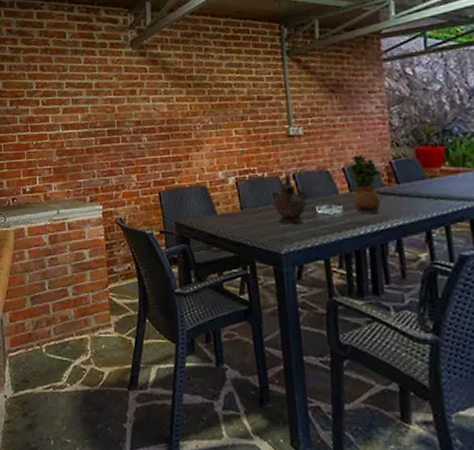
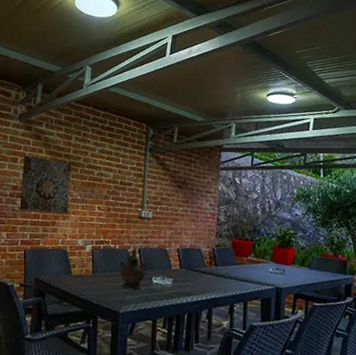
wall art: none [141,84,201,148] -> present [19,155,71,213]
potted plant: present [348,153,382,214] -> none [181,239,206,287]

